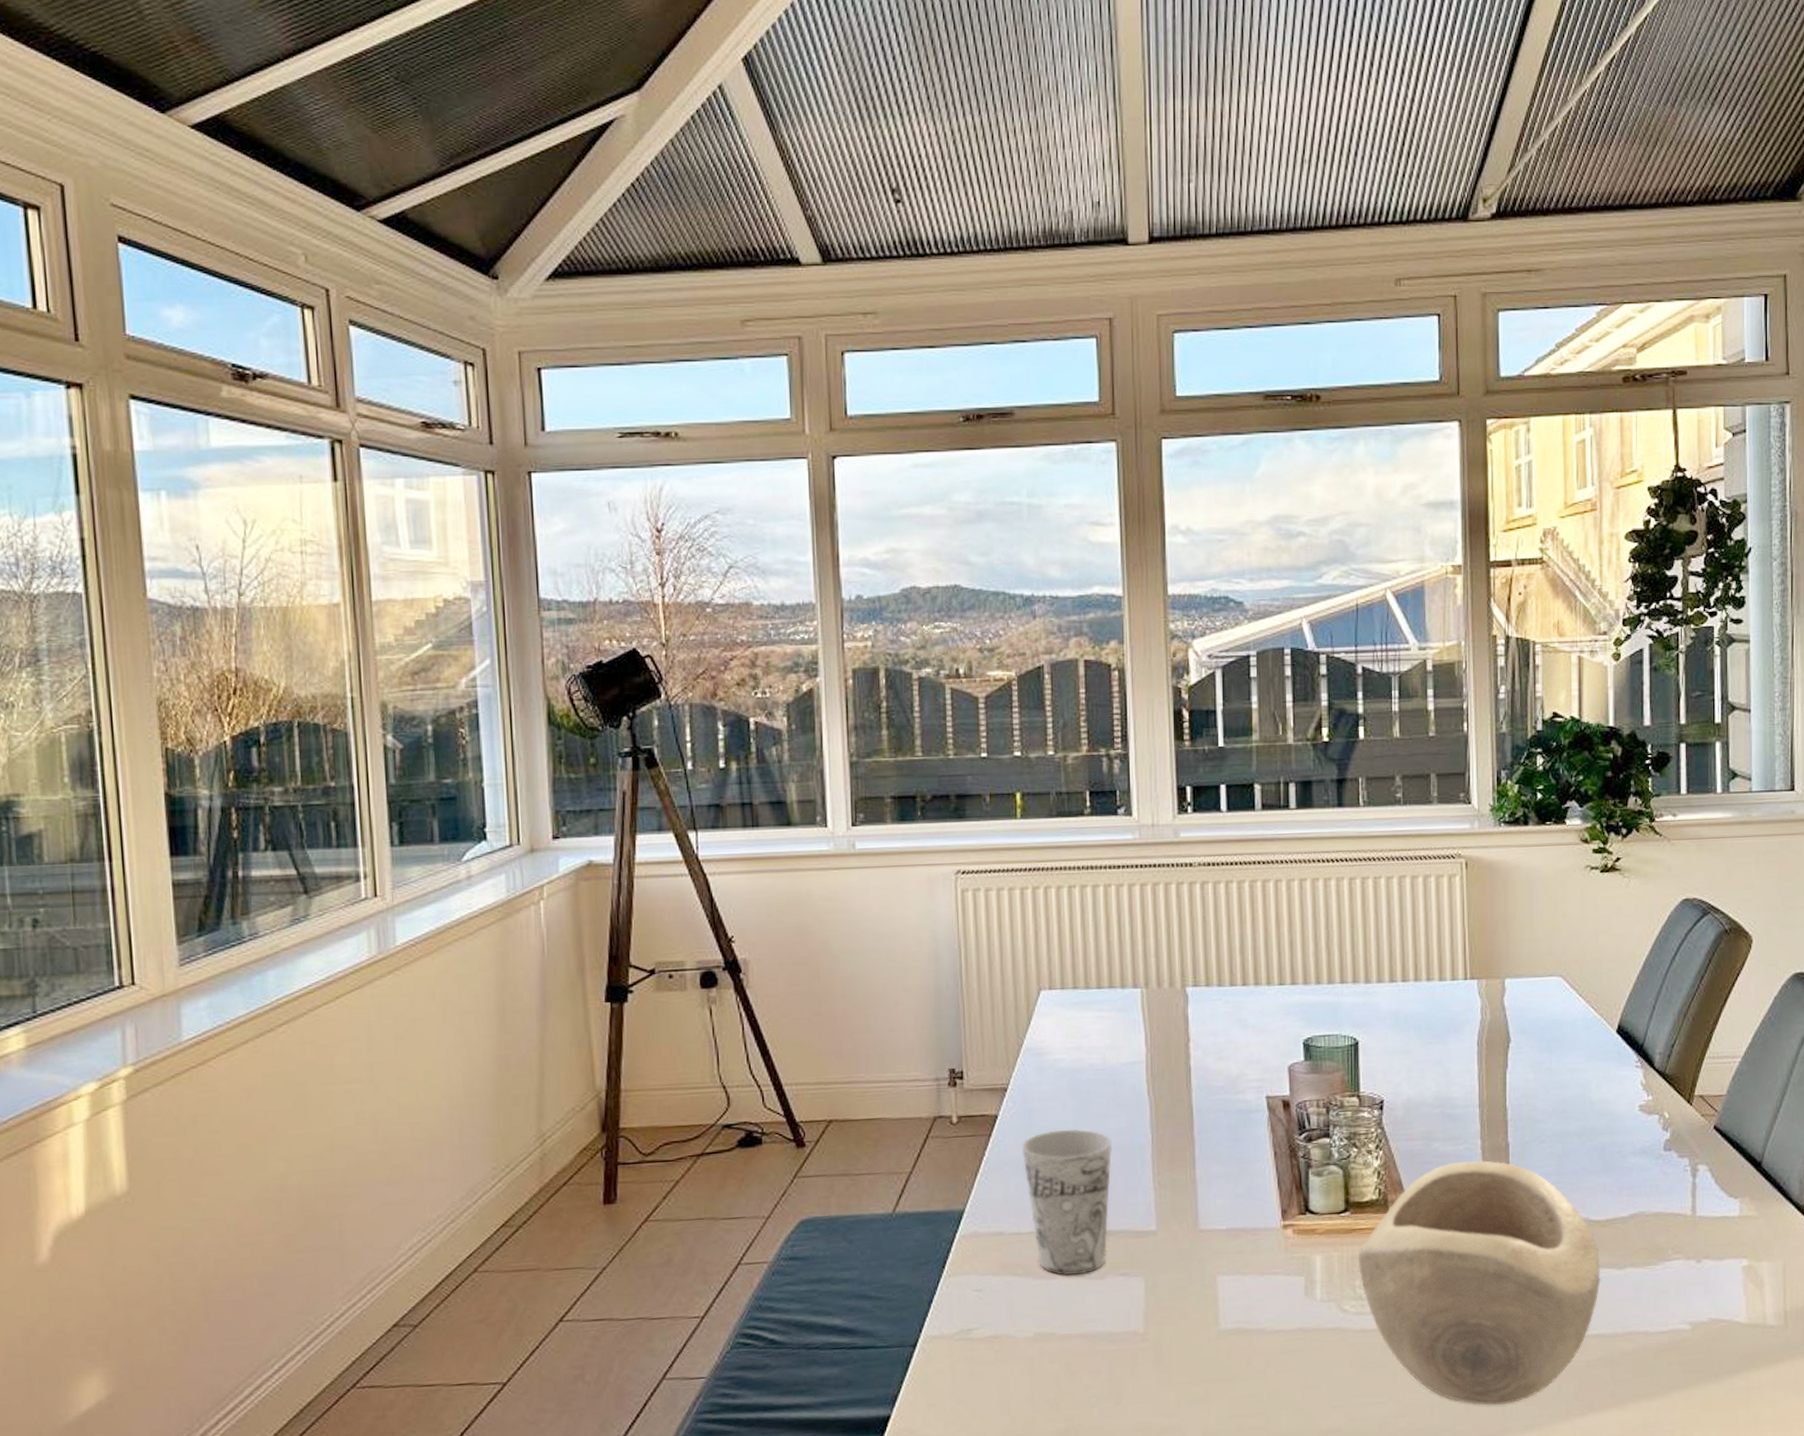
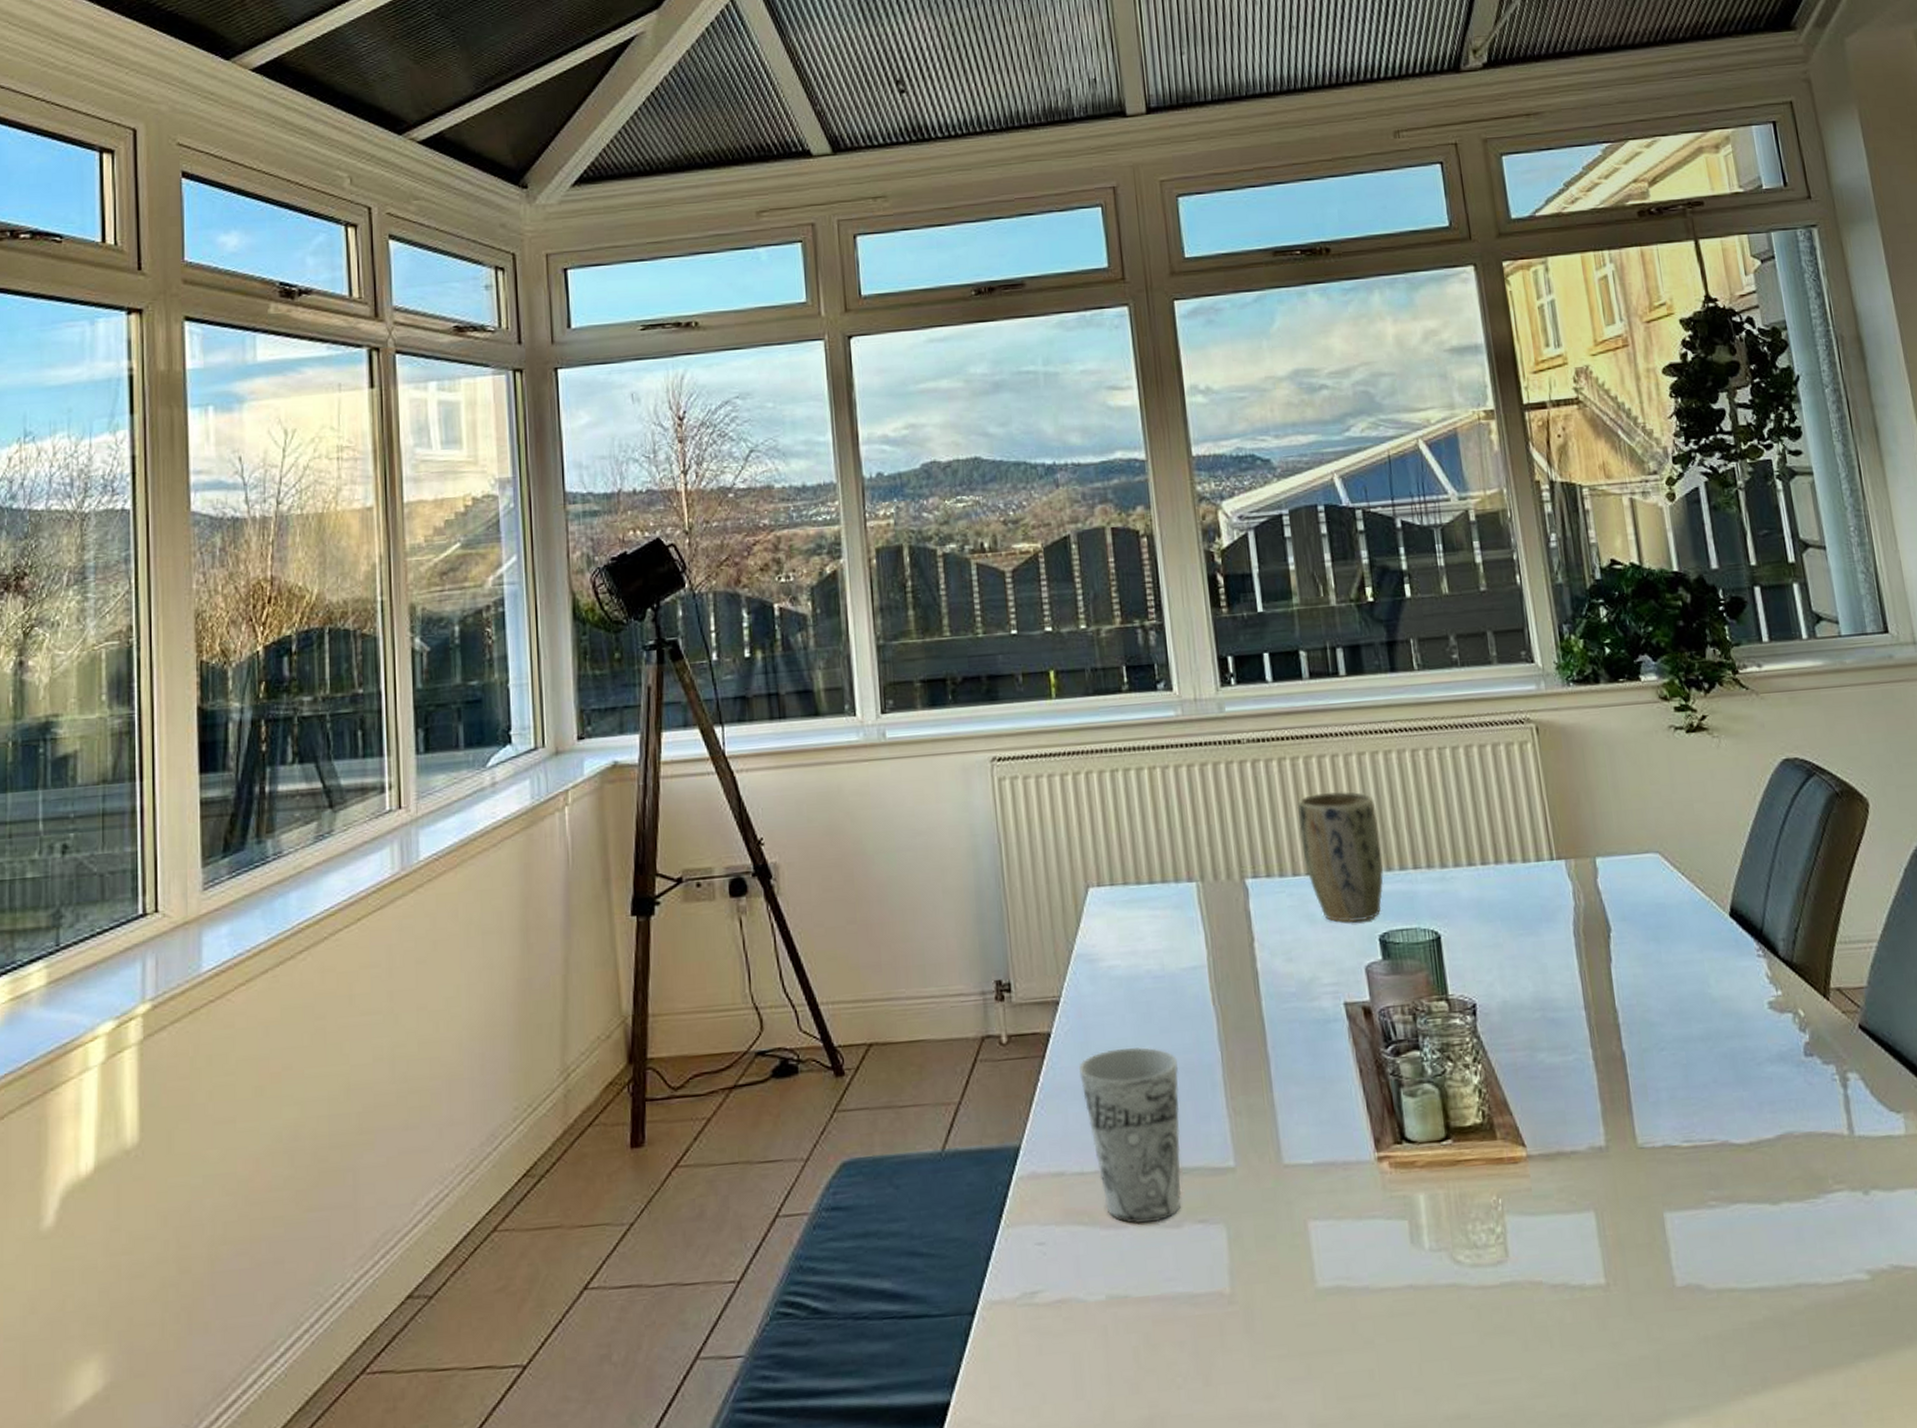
plant pot: none [1239,912,1313,1028] -> present [1297,791,1384,923]
decorative bowl: present [1358,1160,1601,1406] -> none [1467,1073,1754,1382]

